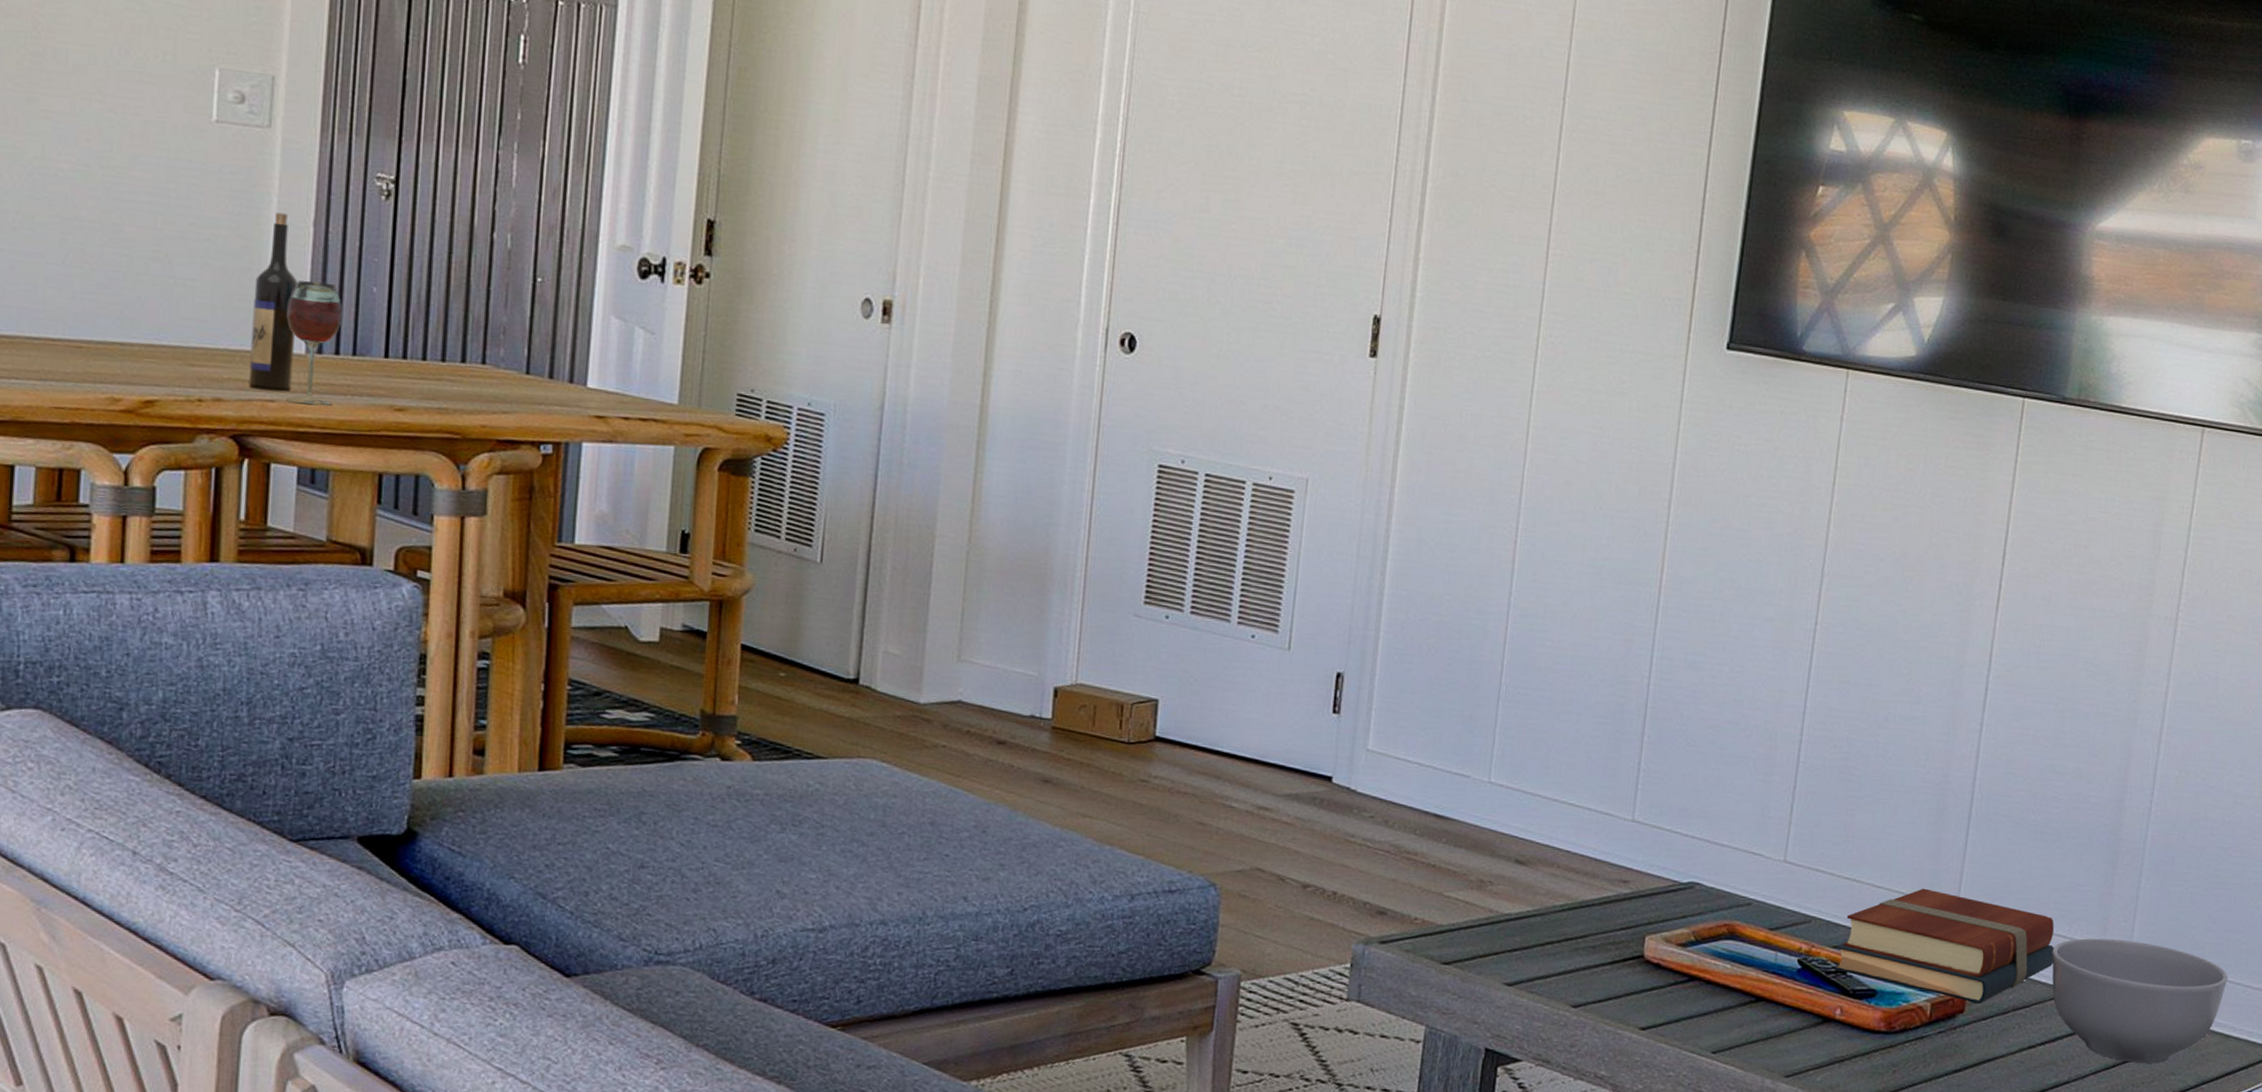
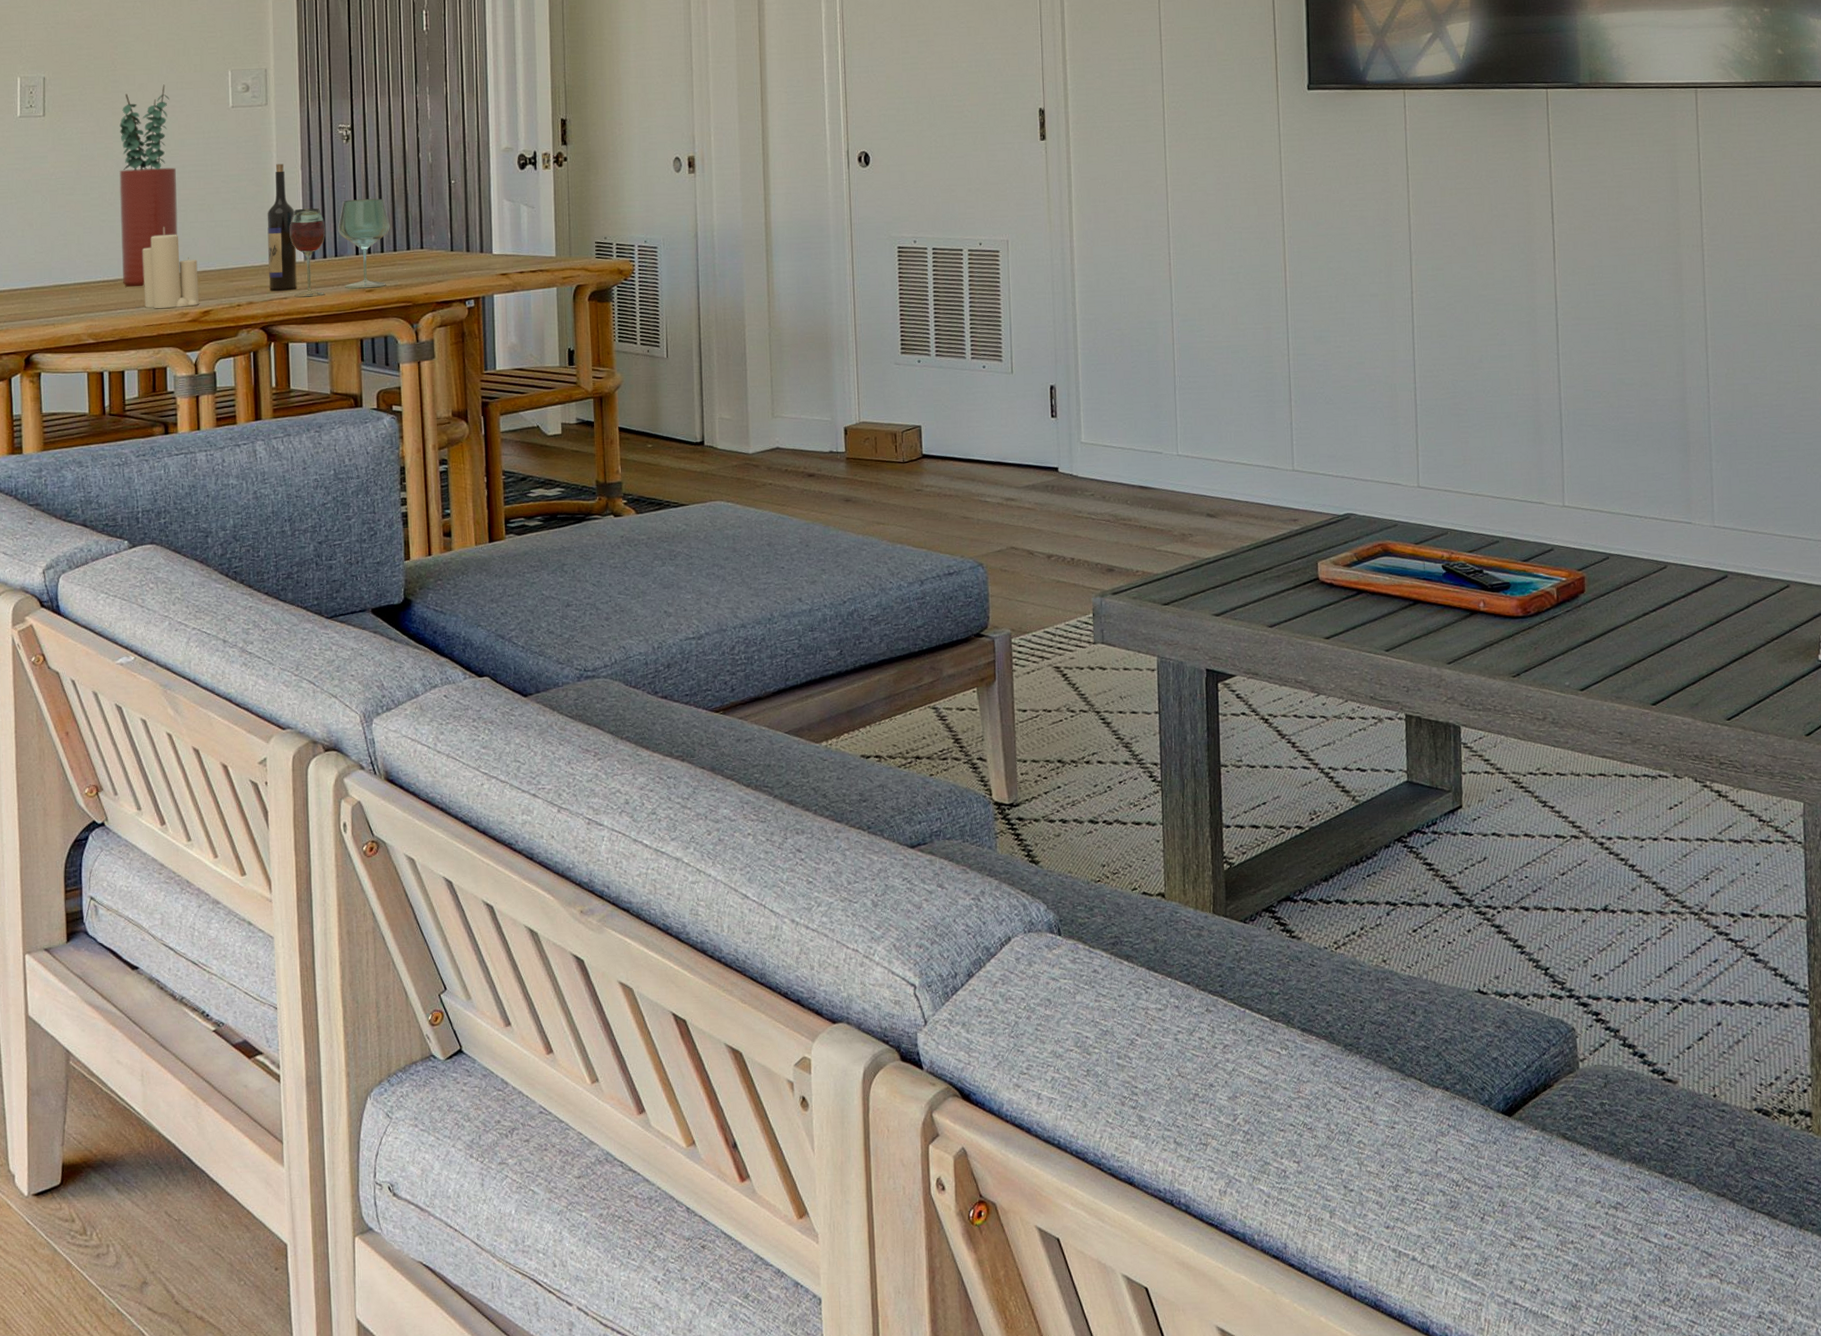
vase: none [24,71,122,354] -> present [119,84,178,288]
candle: none [54,273,142,391] -> present [142,227,199,309]
wine glass: none [360,279,440,407] -> present [337,198,390,289]
books: present [1834,888,2054,1004] -> none [1471,493,1651,583]
bowl: present [2052,938,2229,1064] -> none [1648,515,1801,618]

